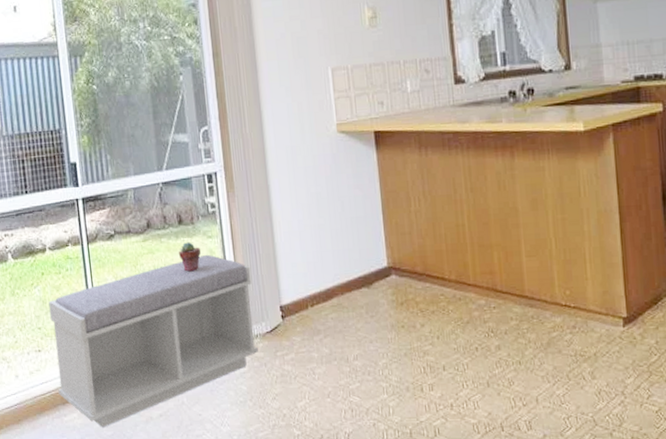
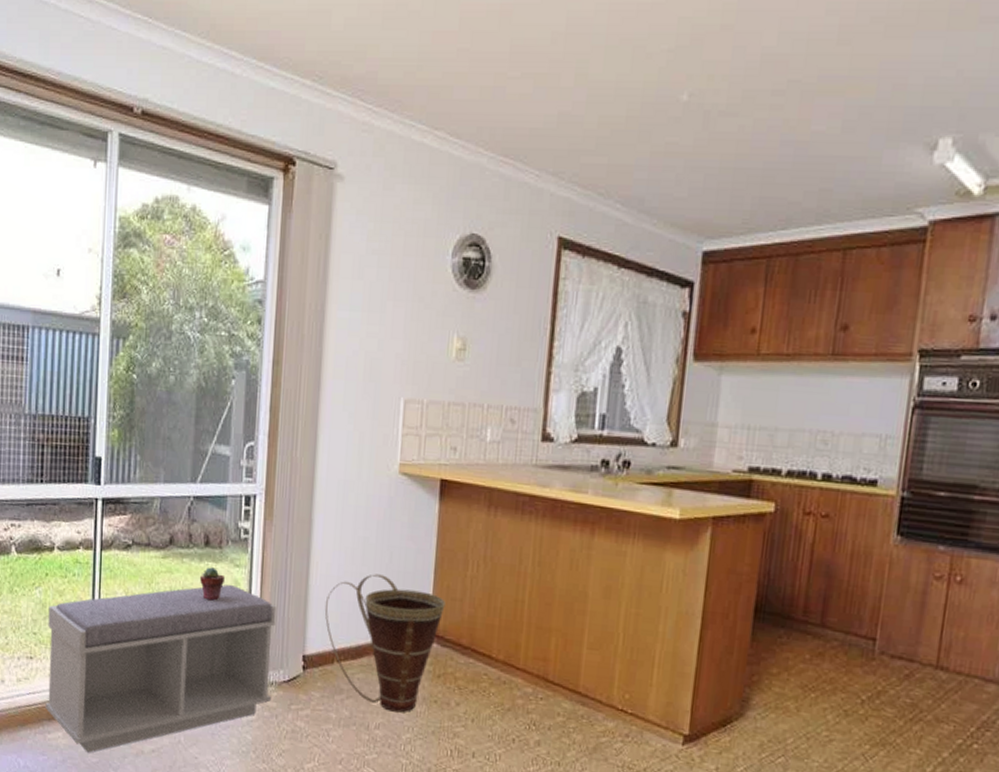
basket: none [291,223,397,342] -> present [324,574,446,713]

